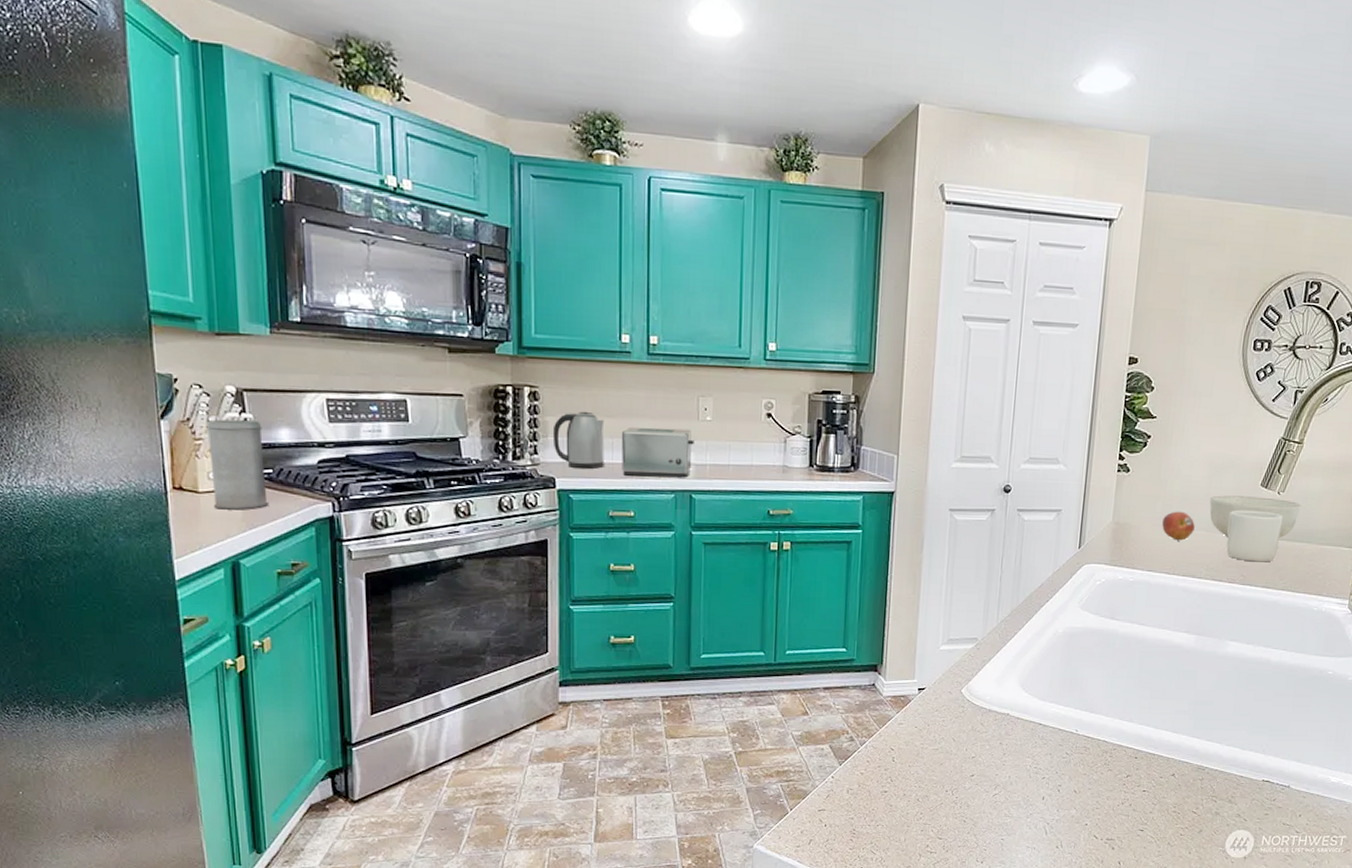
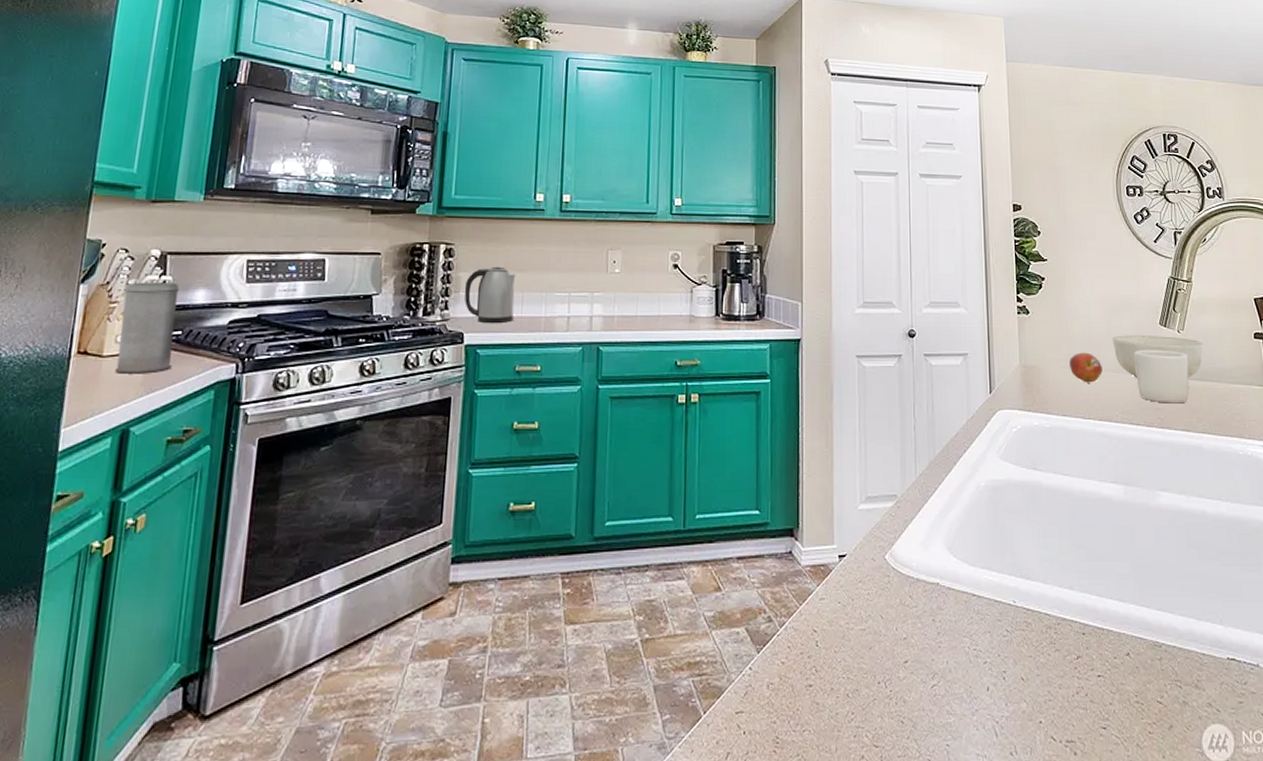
toaster: present [621,427,694,478] -> none [530,280,603,331]

